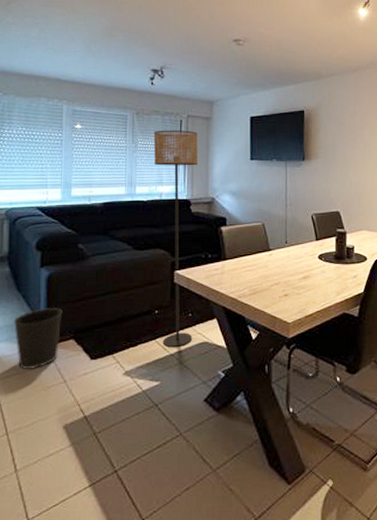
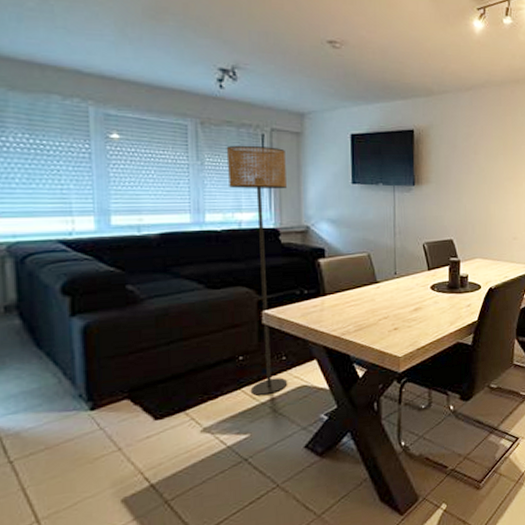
wastebasket: present [13,308,63,370] -> none [34,364,110,442]

